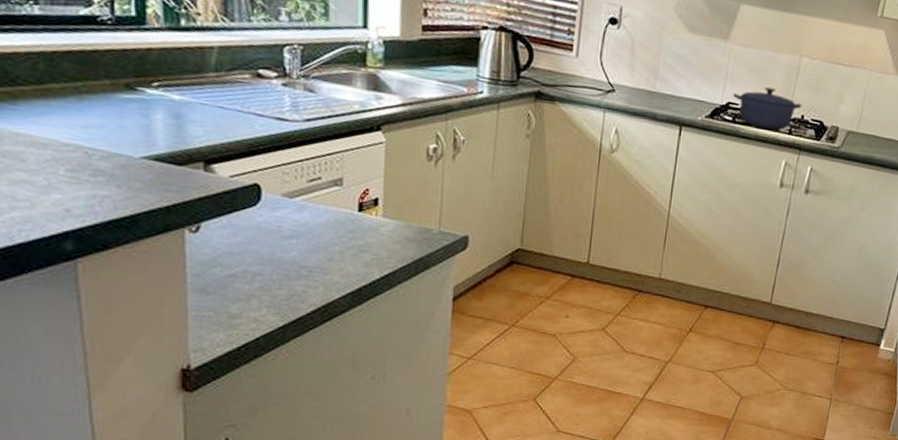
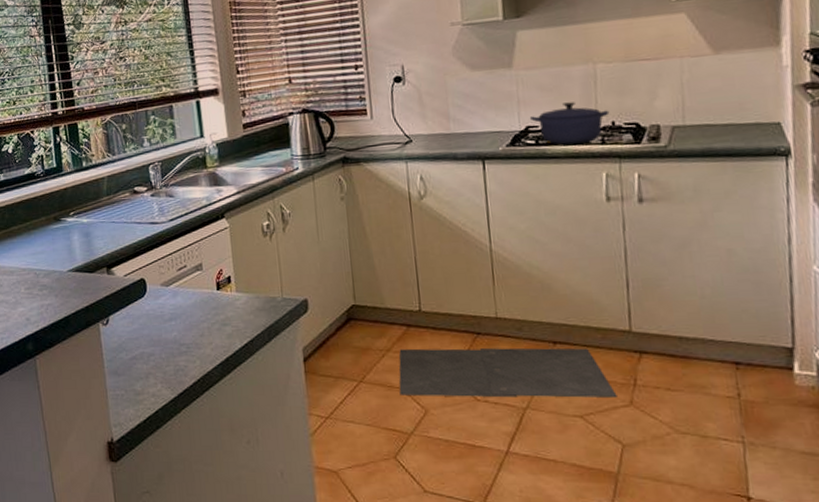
door mat: none [551,297,747,359] -> present [399,348,617,399]

